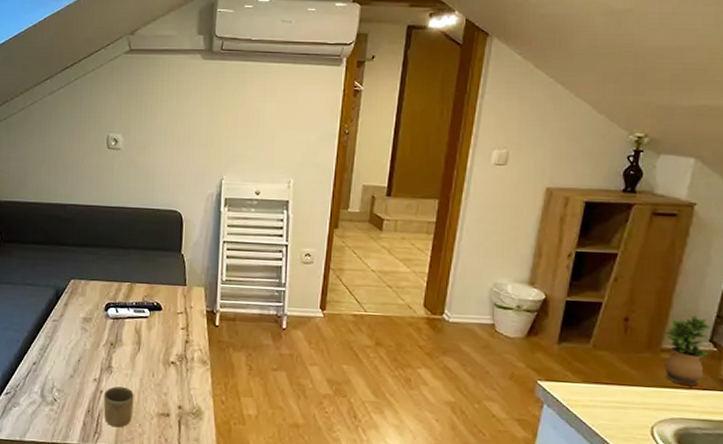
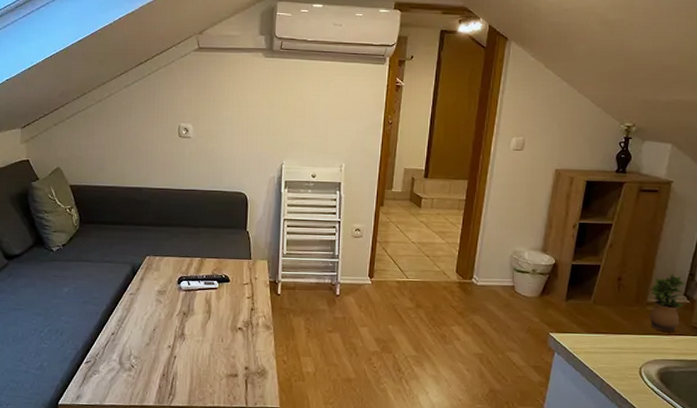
cup: present [103,386,134,428] -> none [177,352,205,389]

